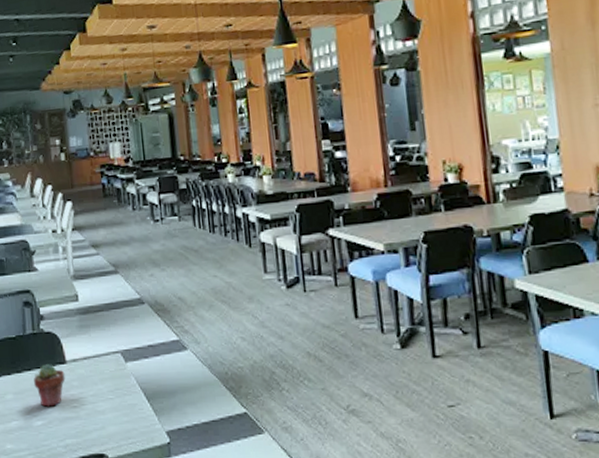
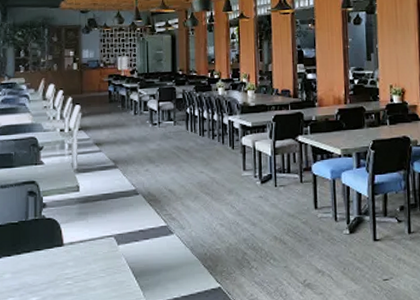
potted succulent: present [34,364,66,407] -> none [32,246,62,285]

